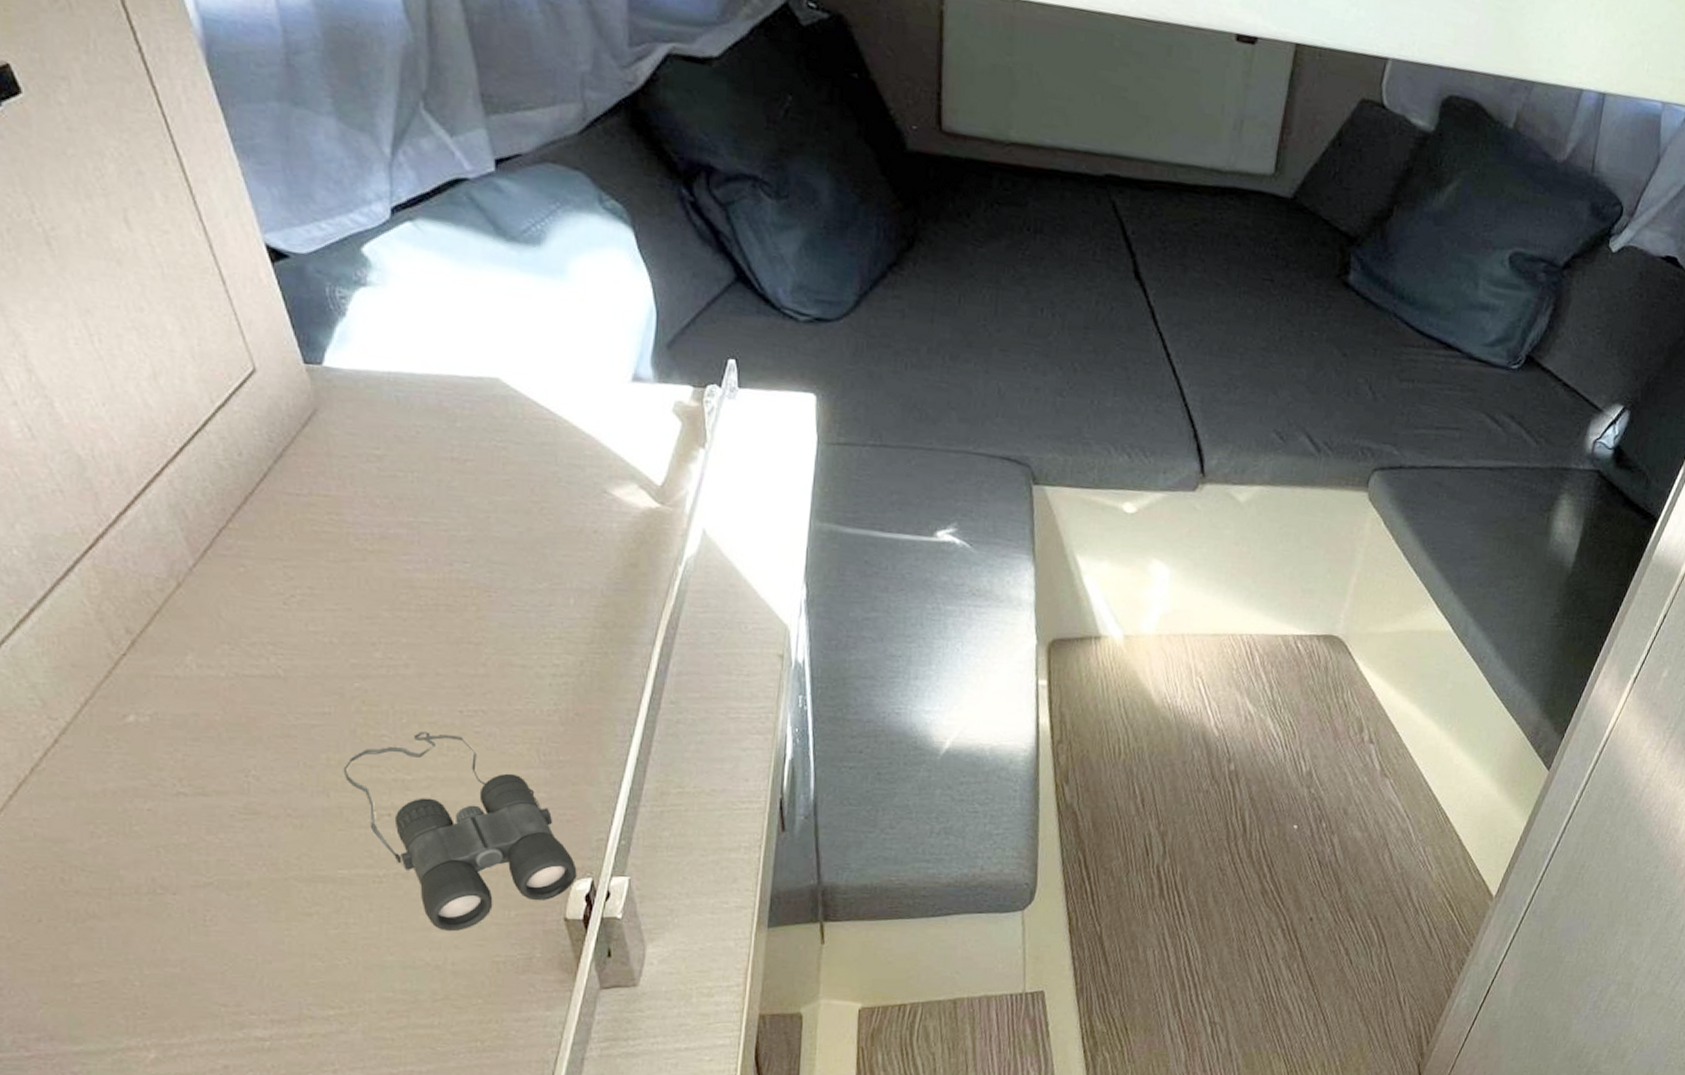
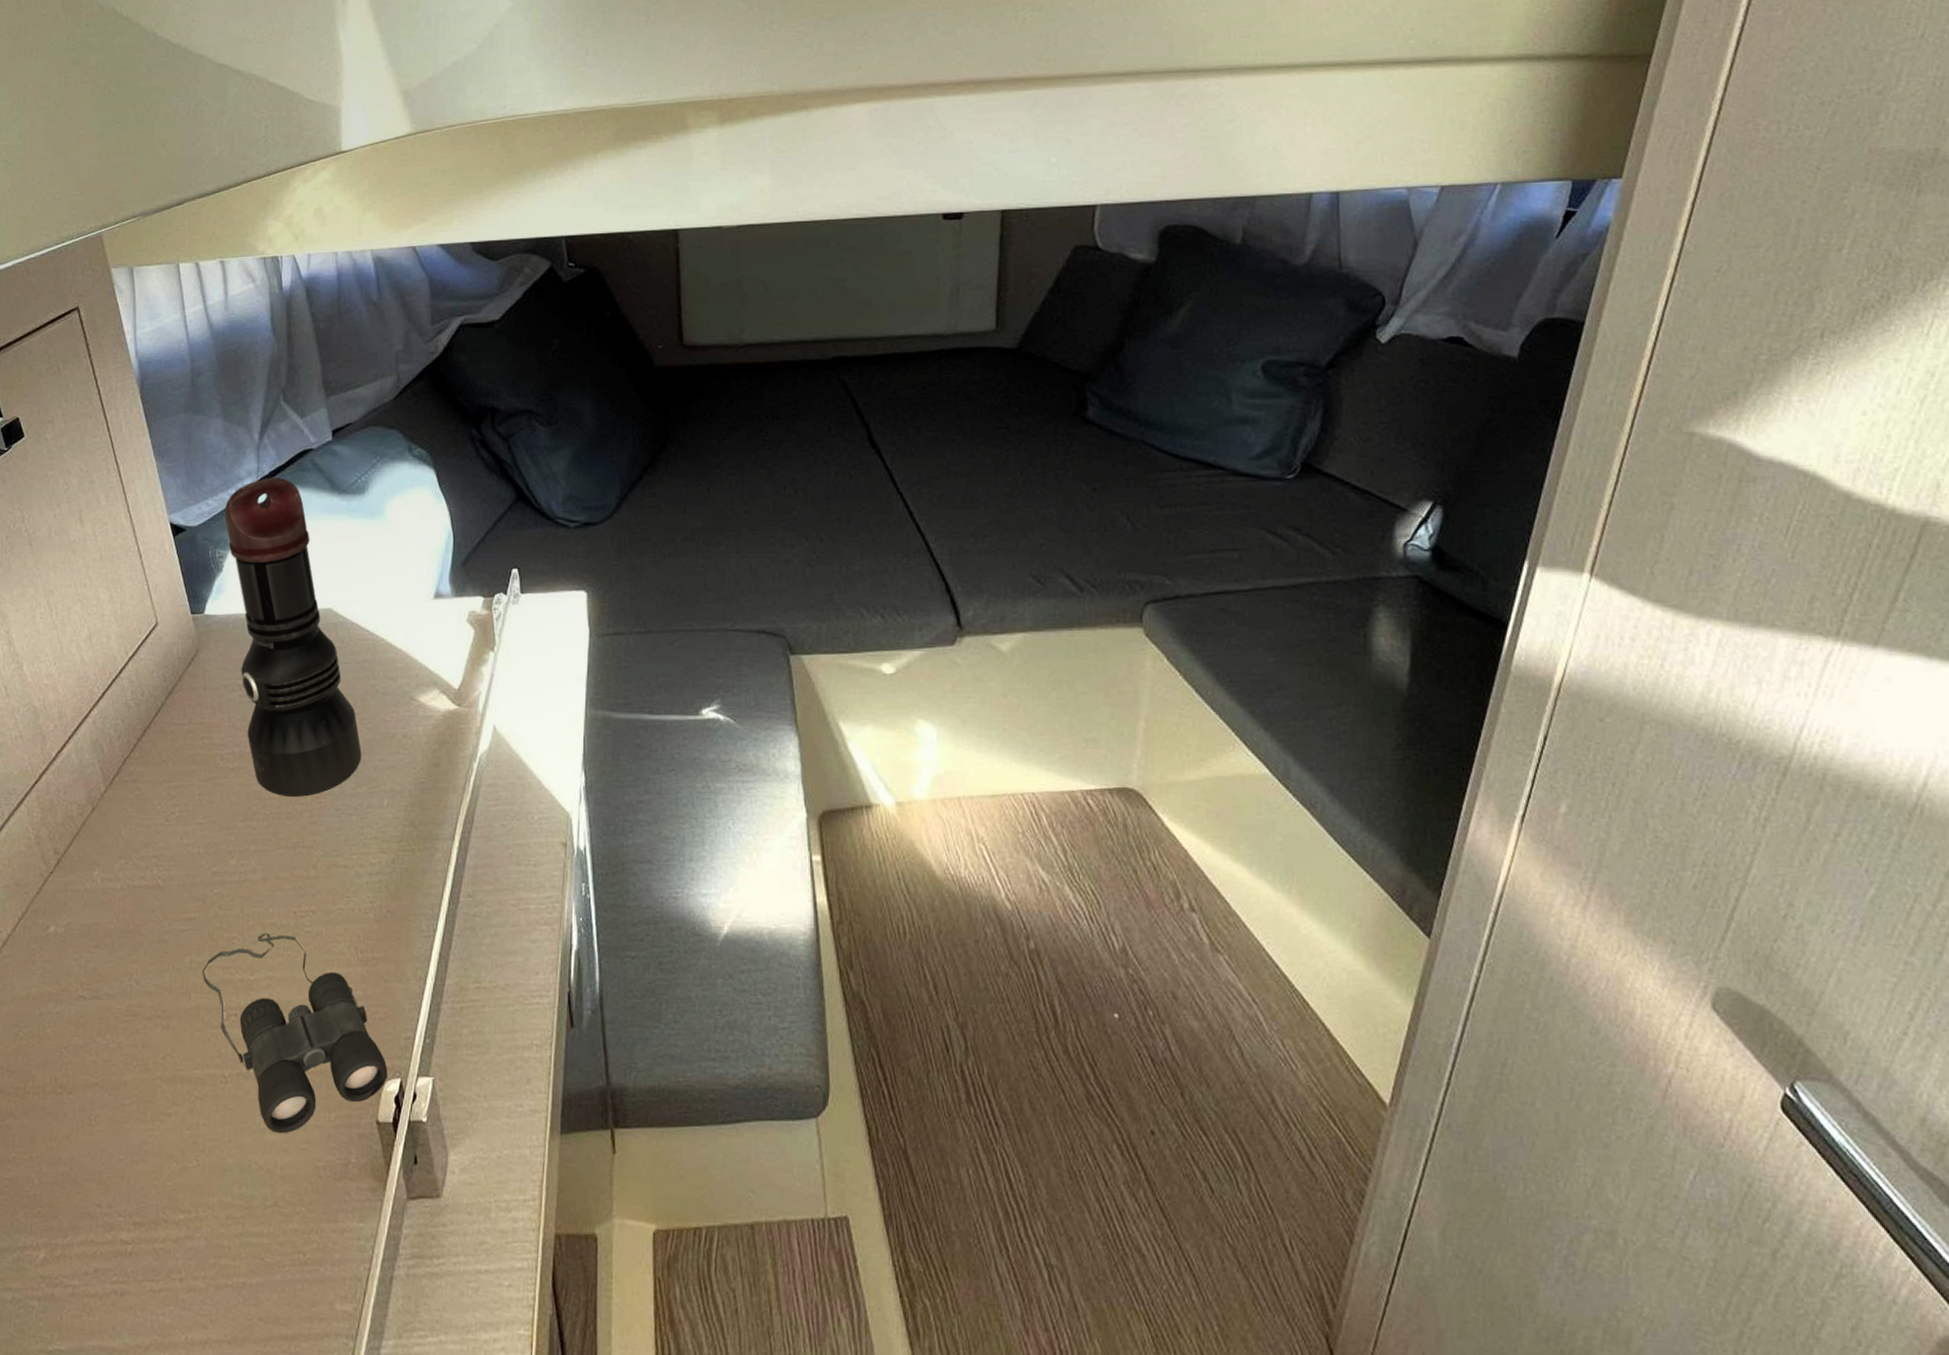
flashlight: none [346,205,541,589] -> present [224,477,362,797]

